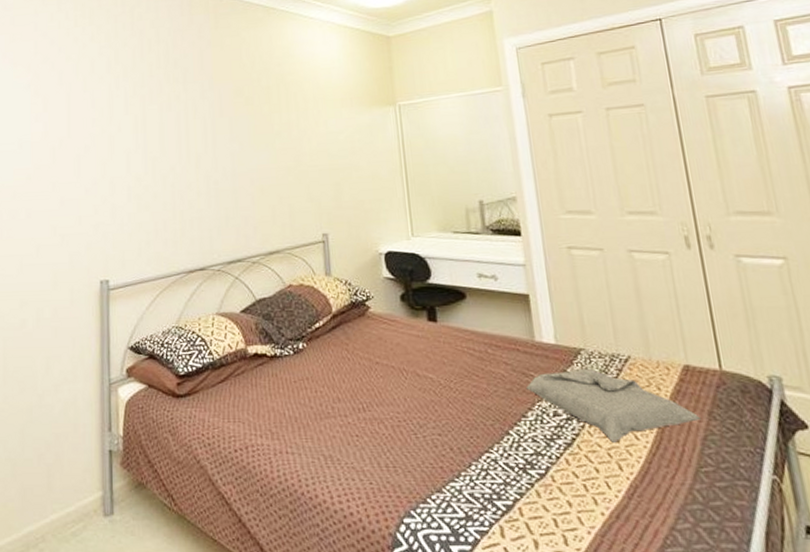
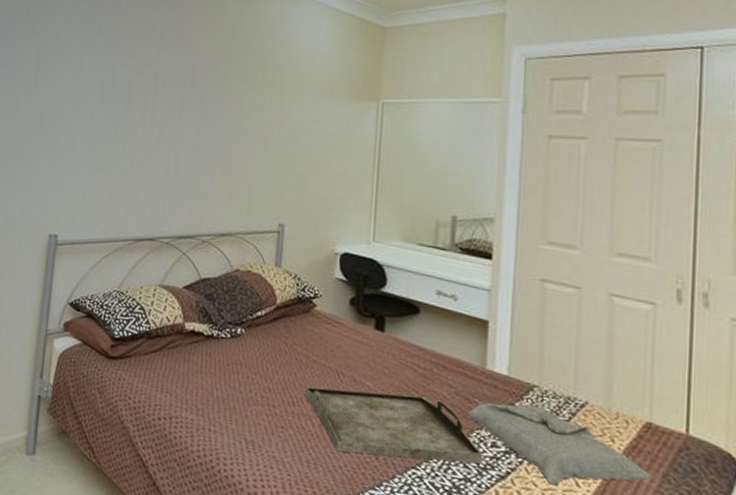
serving tray: none [372,378,549,450] -> present [304,387,483,464]

